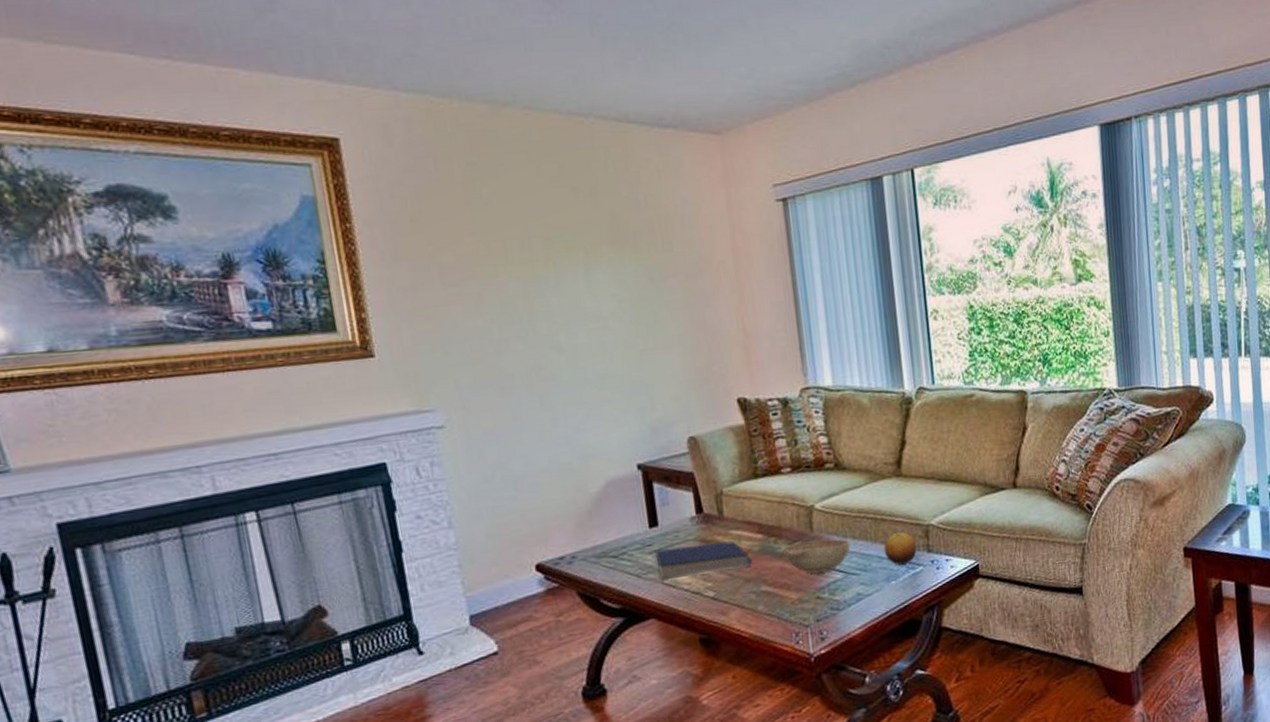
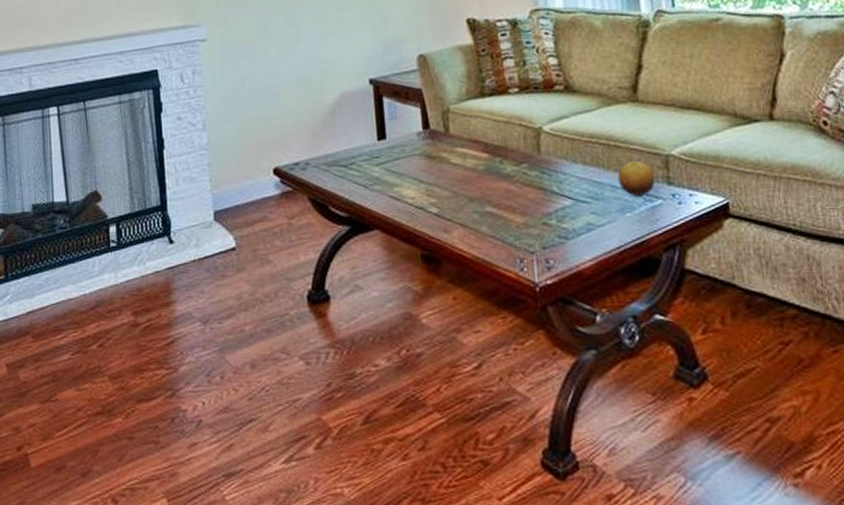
book: present [655,540,753,582] -> none [382,157,477,194]
decorative bowl: present [784,539,851,574] -> none [510,163,581,198]

